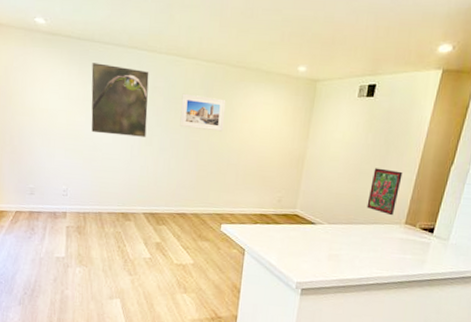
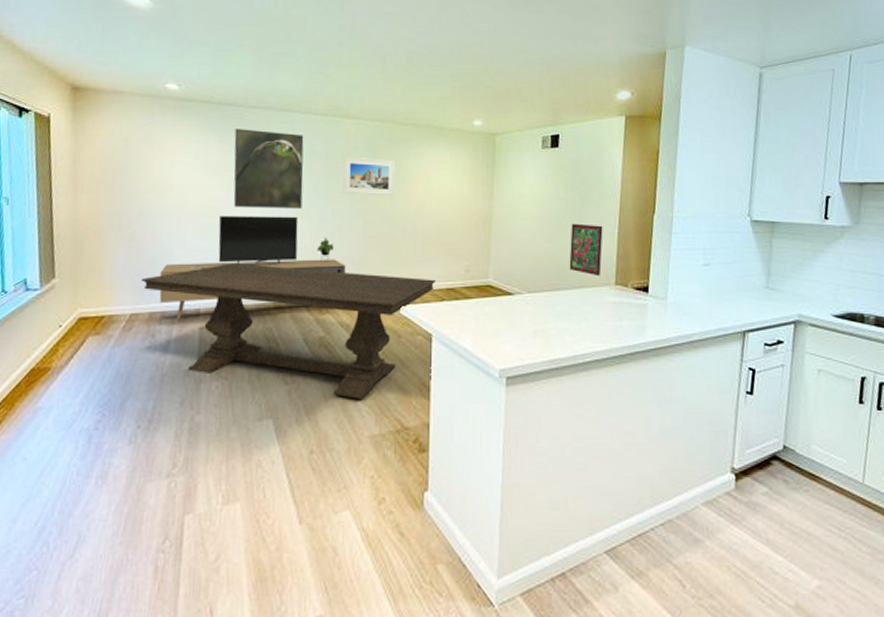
dining table: none [22,178,252,292] -> present [141,263,435,399]
media console: none [36,138,179,219] -> present [159,215,346,320]

